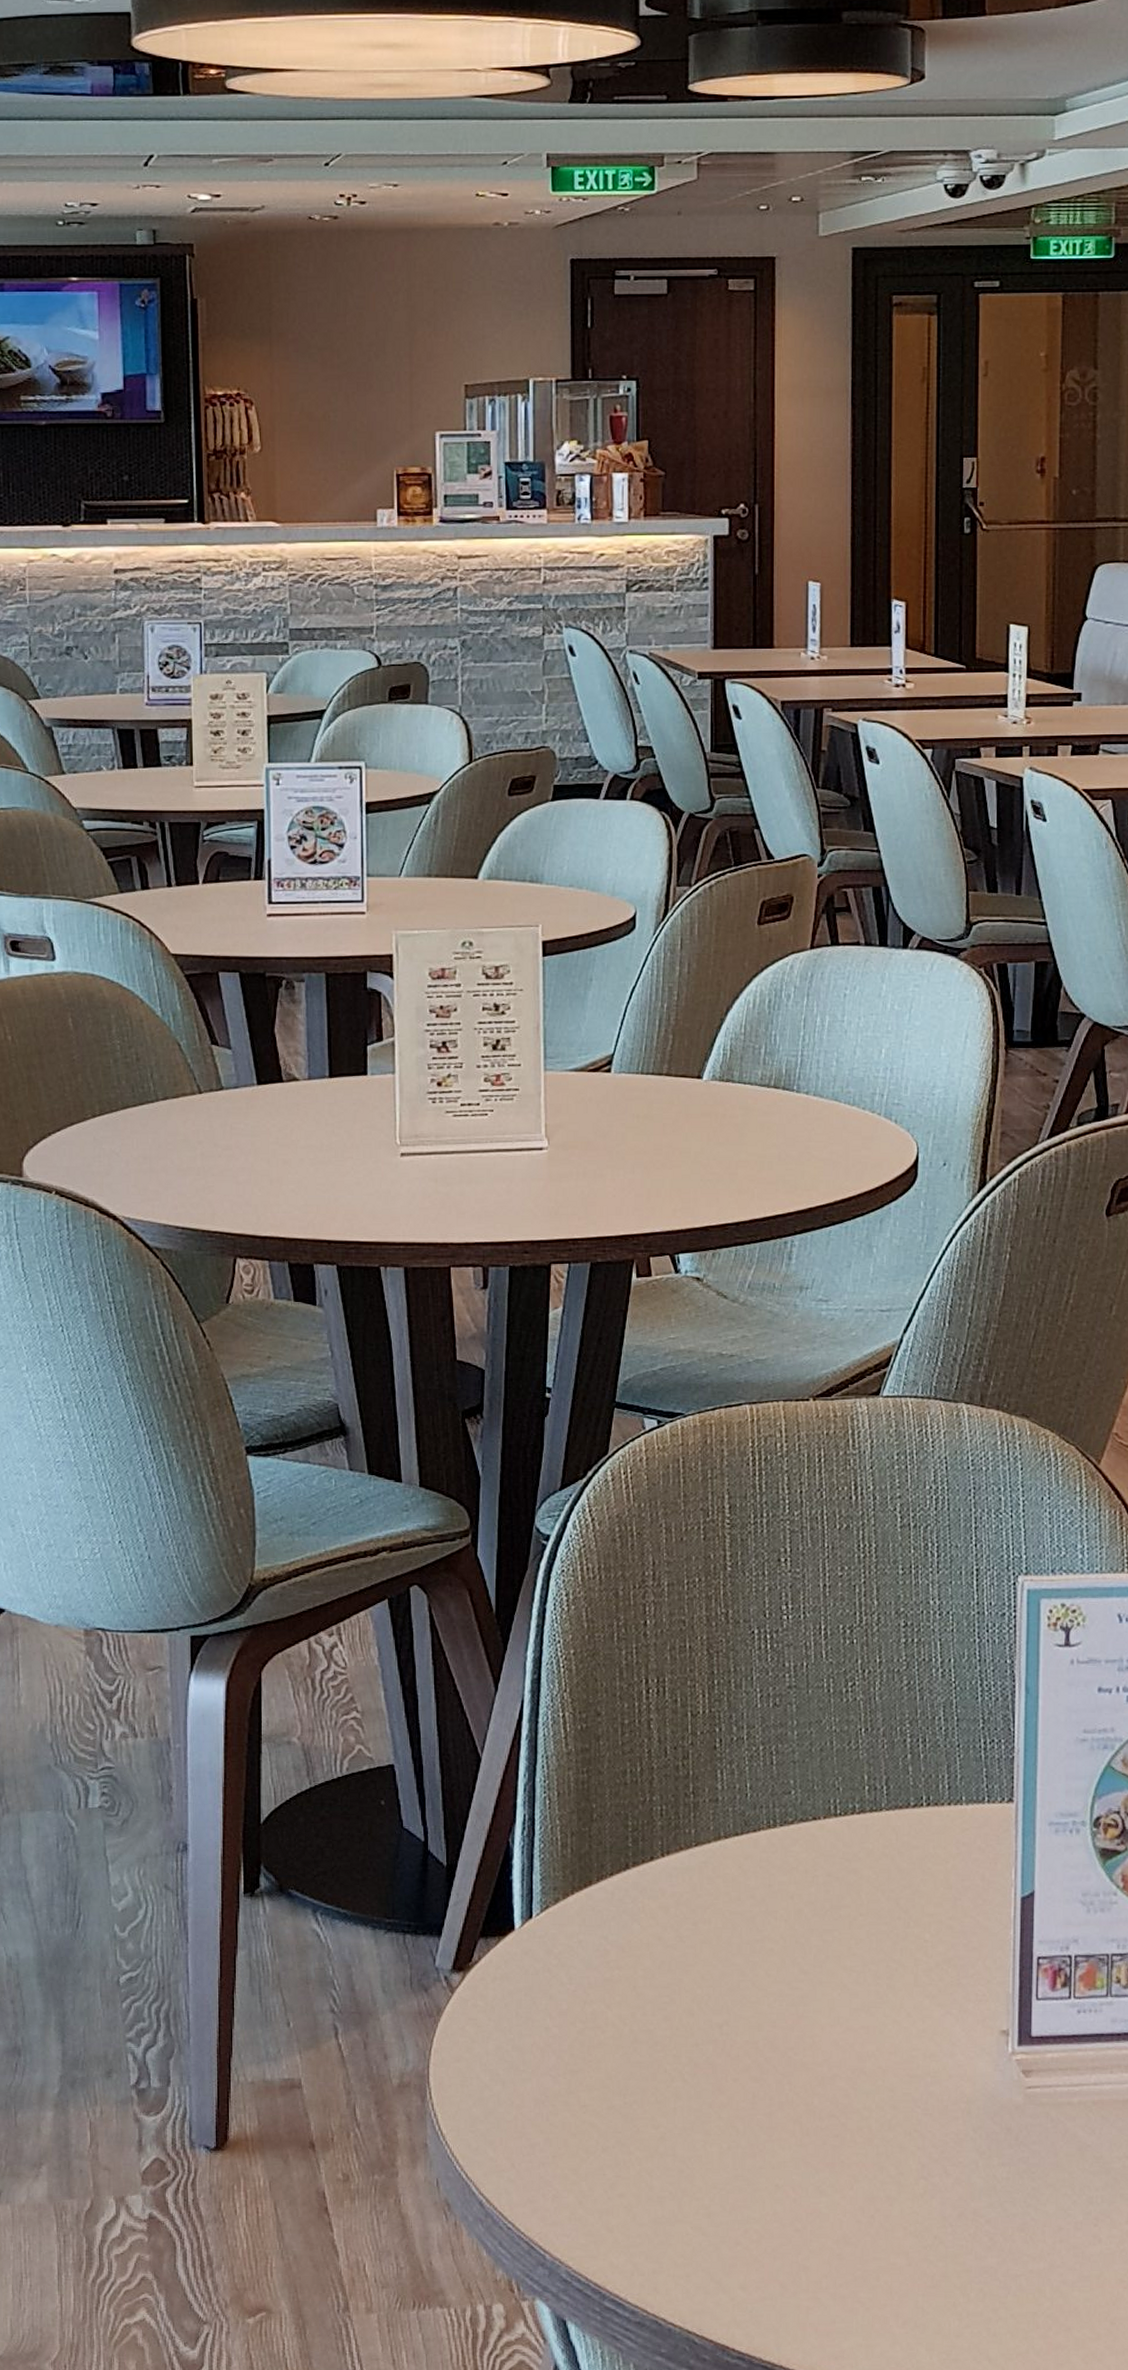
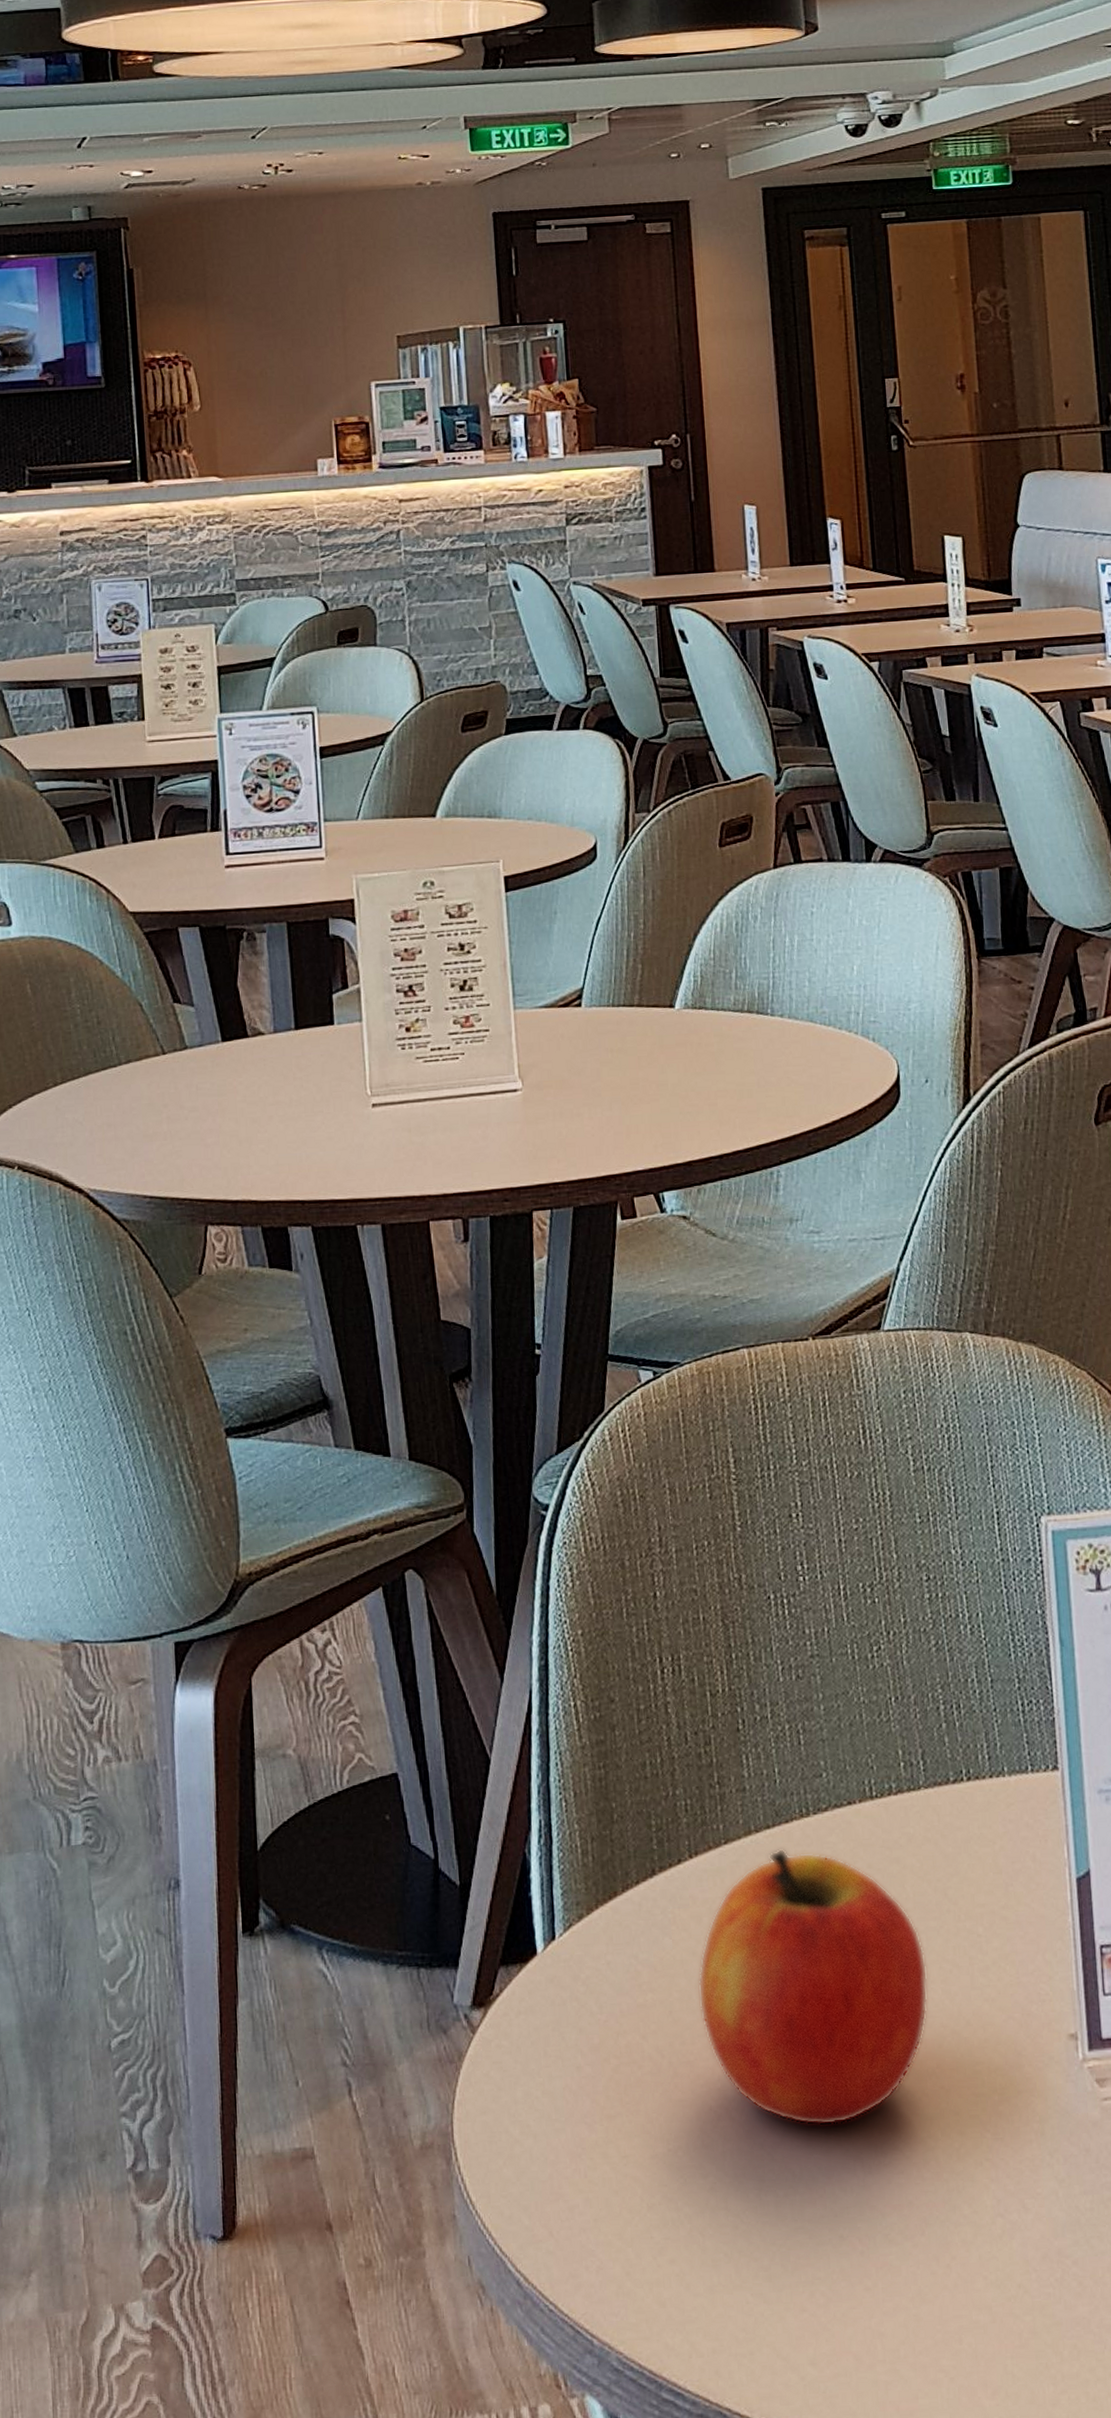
apple: none [662,1853,875,2093] -> present [698,1848,928,2126]

